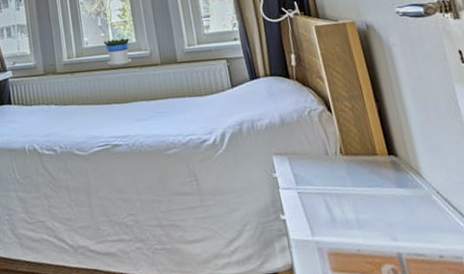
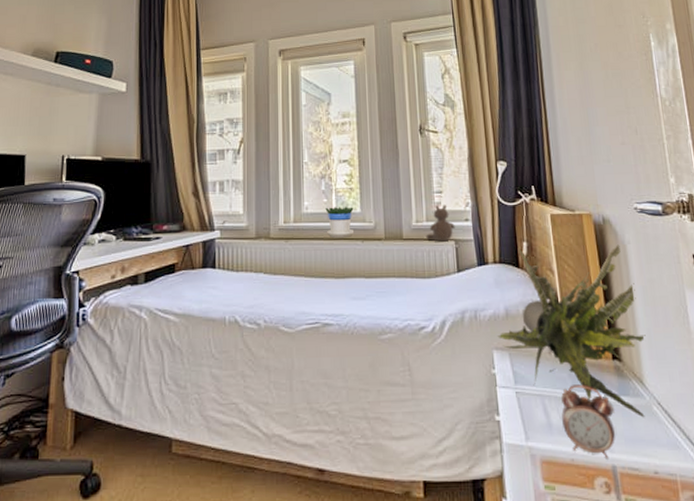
stuffed animal: none [198,27,225,62] -> present [426,205,455,242]
plant: none [275,48,426,207] -> present [497,244,646,418]
alarm clock: none [342,181,398,248] -> present [561,384,615,459]

